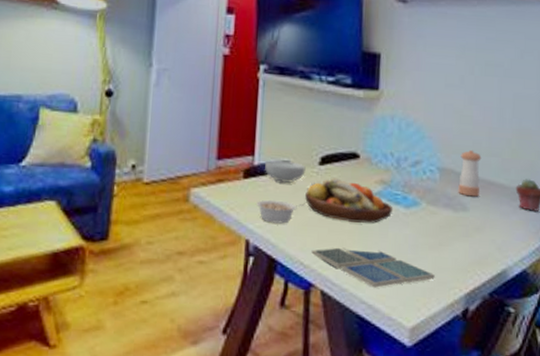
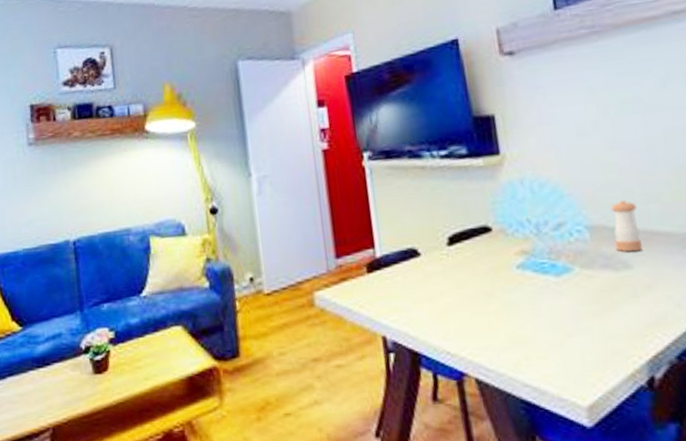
legume: present [256,199,305,224] -> none [386,289,440,315]
cereal bowl: present [265,160,306,184] -> none [388,247,434,272]
fruit bowl: present [305,178,393,224] -> none [438,256,542,301]
drink coaster: present [311,247,435,288] -> none [456,326,606,368]

